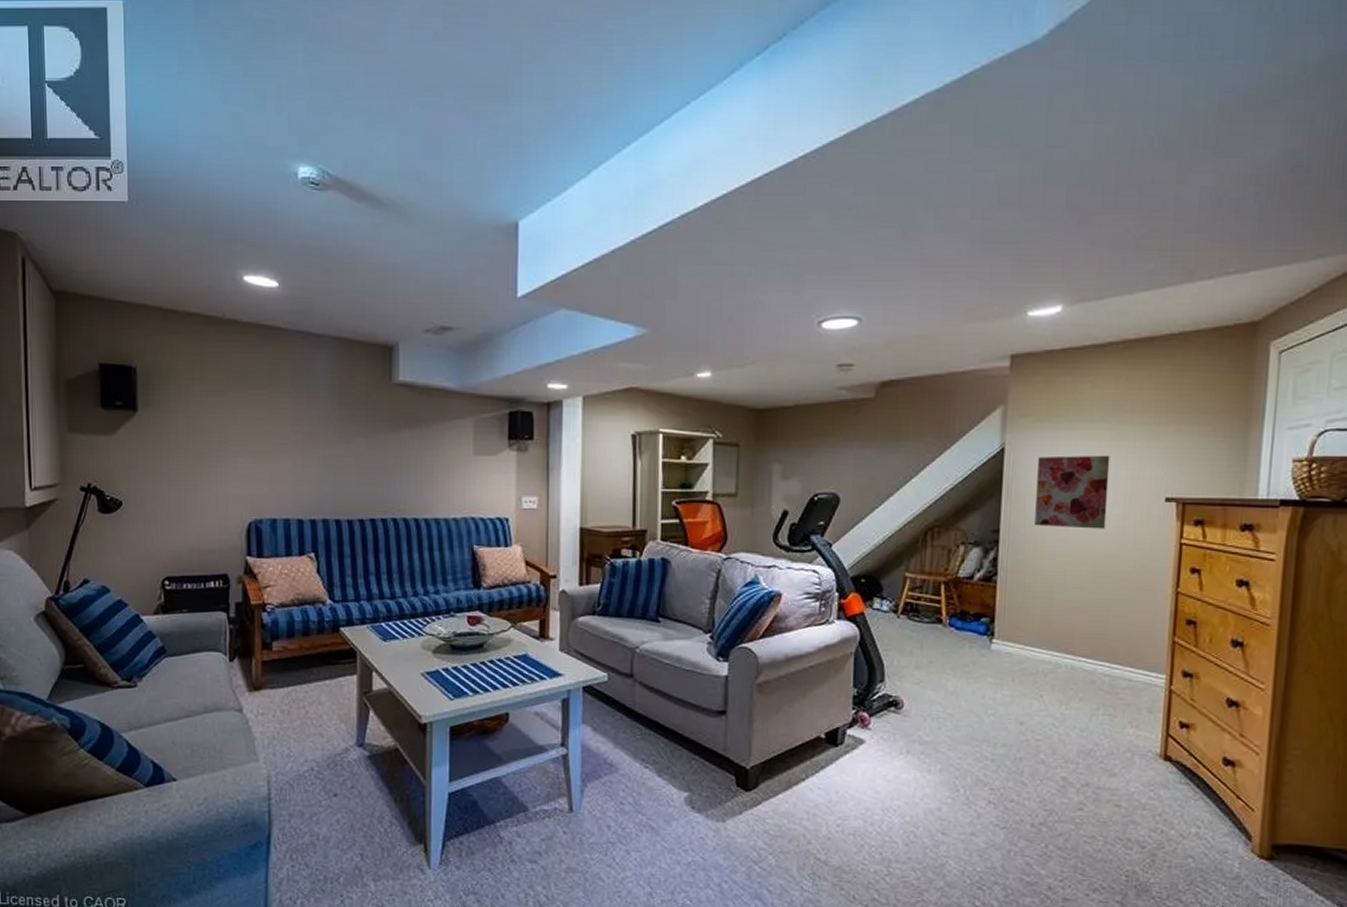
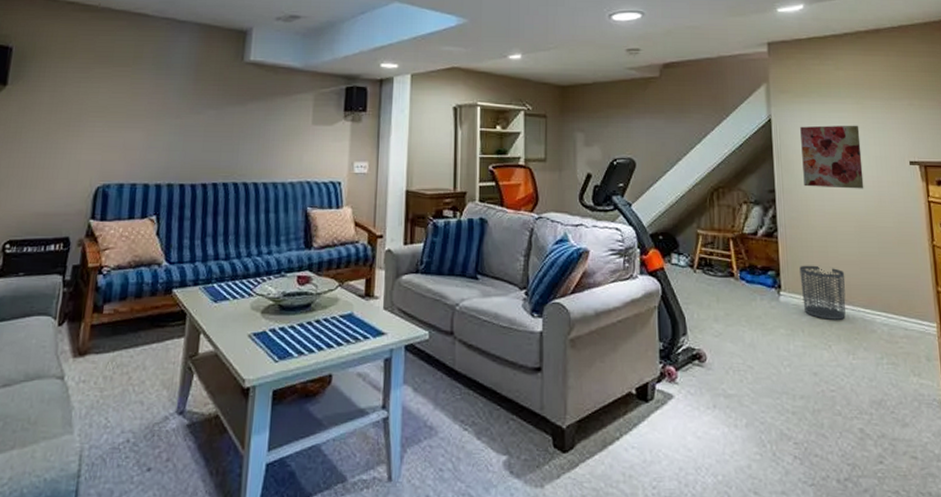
waste bin: none [1017,611,1069,670] -> present [799,265,846,320]

